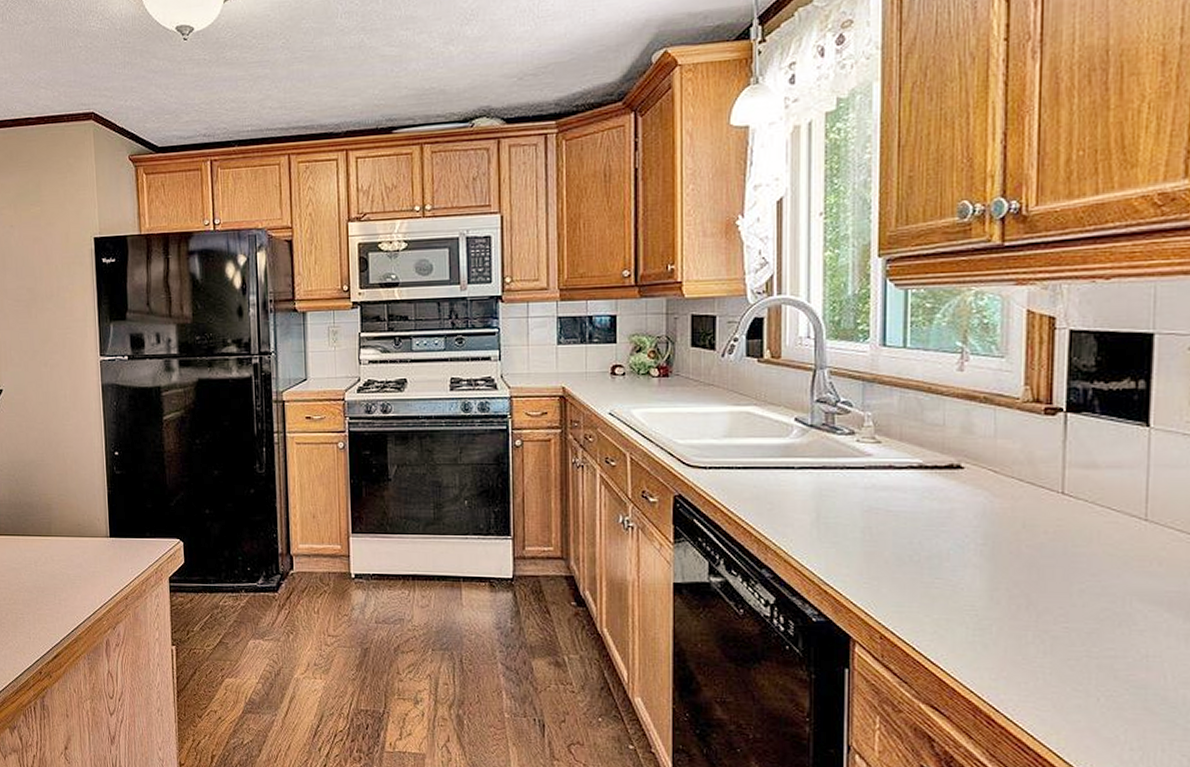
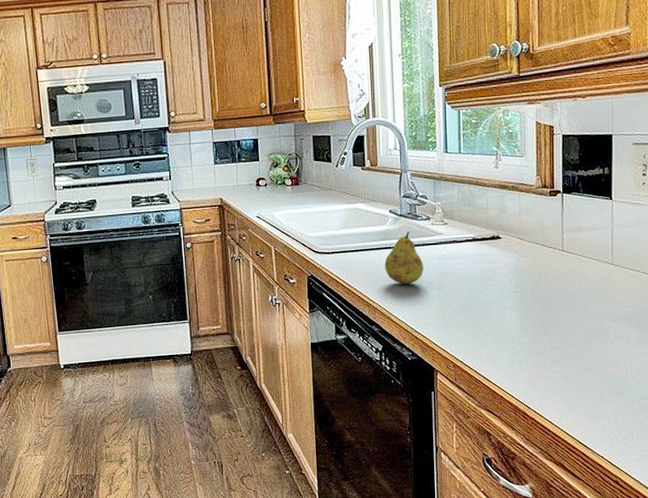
fruit: none [784,448,841,520] -> present [384,231,423,285]

